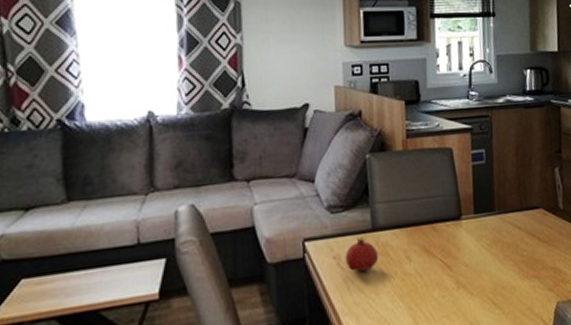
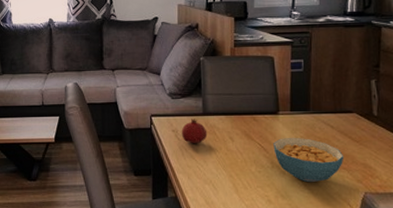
cereal bowl: none [457,245,534,301] -> present [273,138,344,183]

